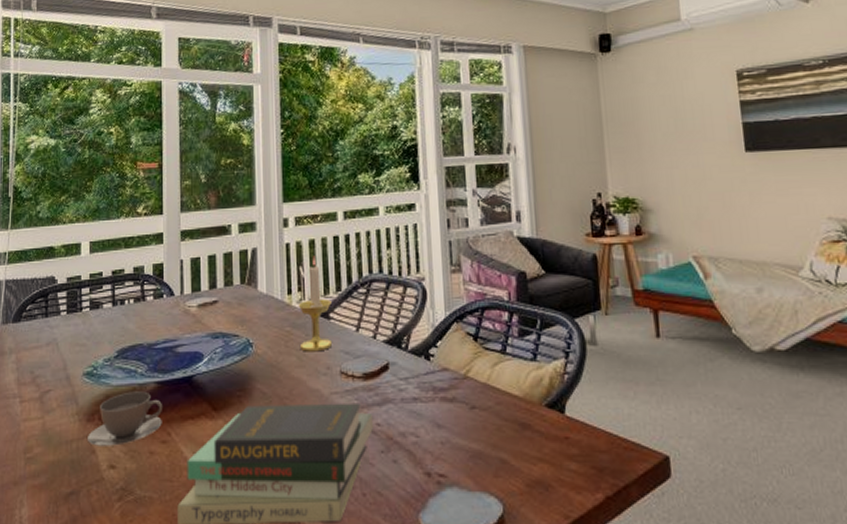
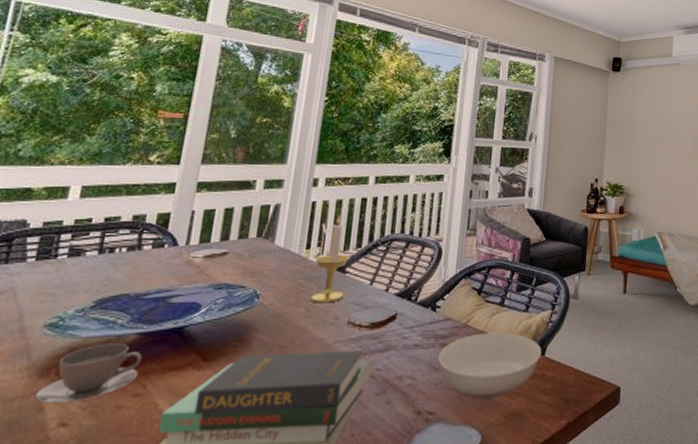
bowl: none [441,385,561,463] -> present [438,332,542,399]

